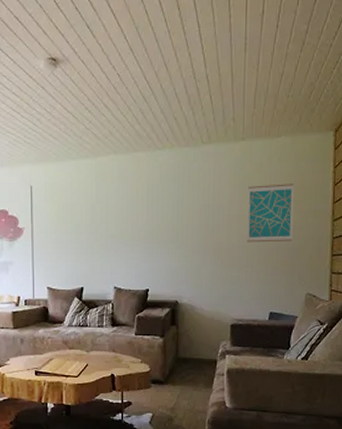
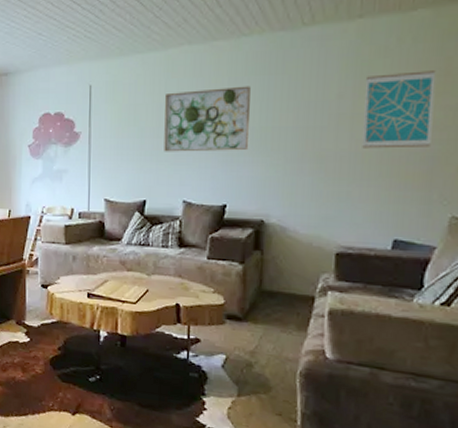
wall art: none [97,191,165,246] -> present [164,86,251,152]

